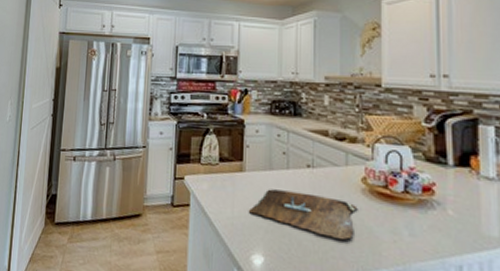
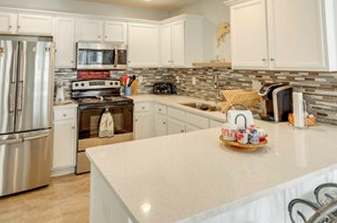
cutting board: present [249,189,358,240] -> none [139,152,217,183]

